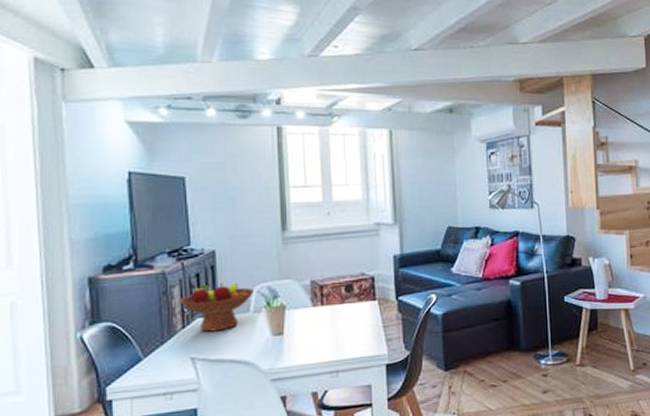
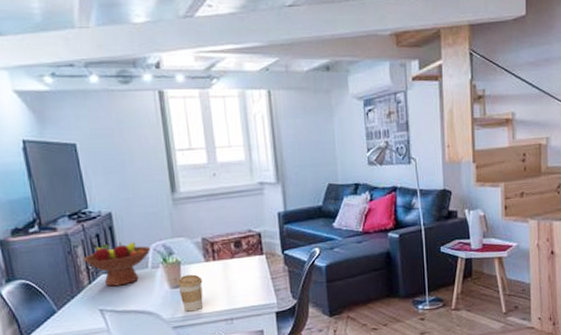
coffee cup: none [281,320,308,363] -> present [177,274,204,312]

